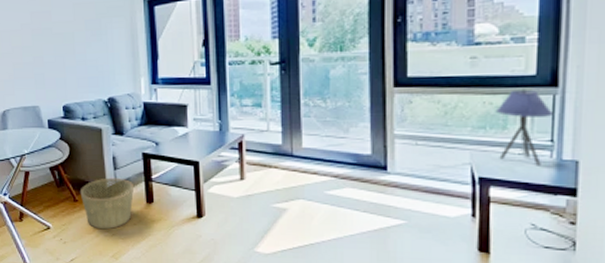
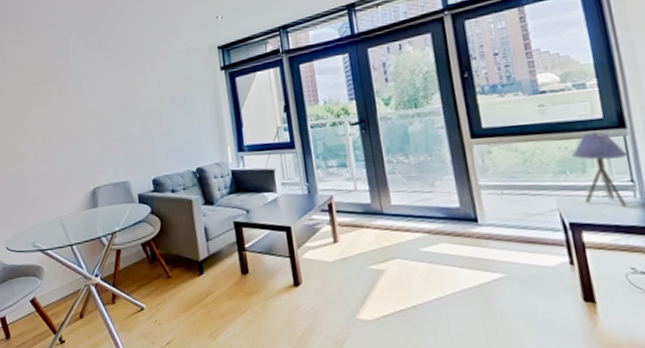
basket: present [79,177,134,230] -> none [173,249,228,307]

